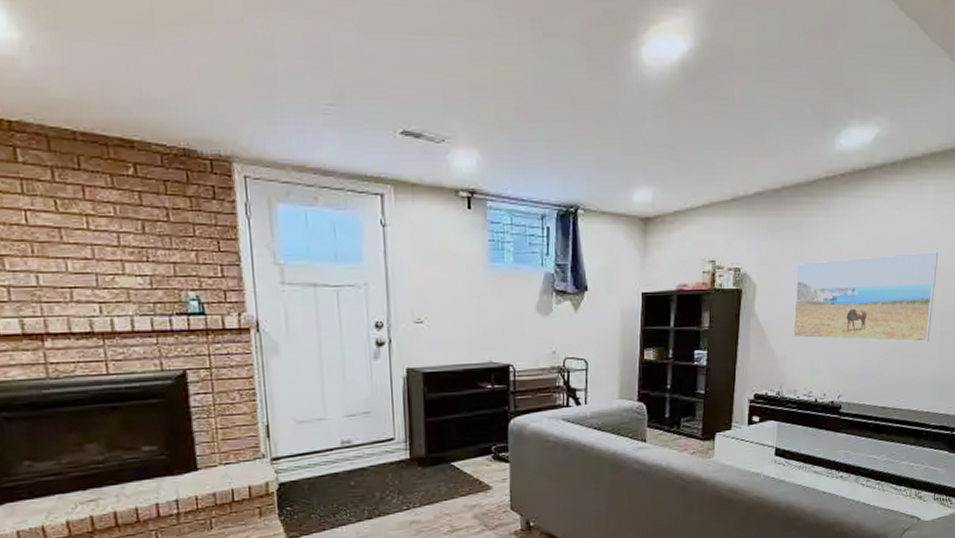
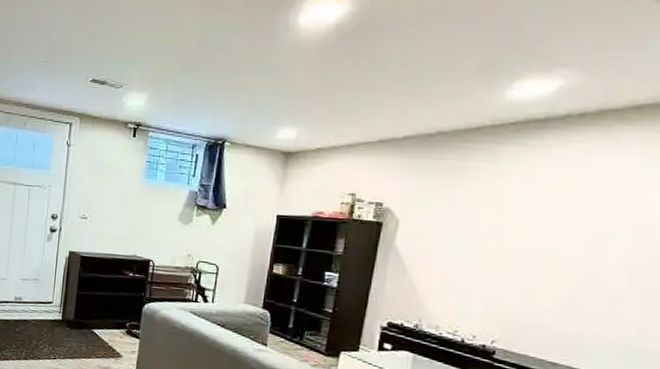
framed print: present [792,252,939,343] -> none [437,204,644,303]

